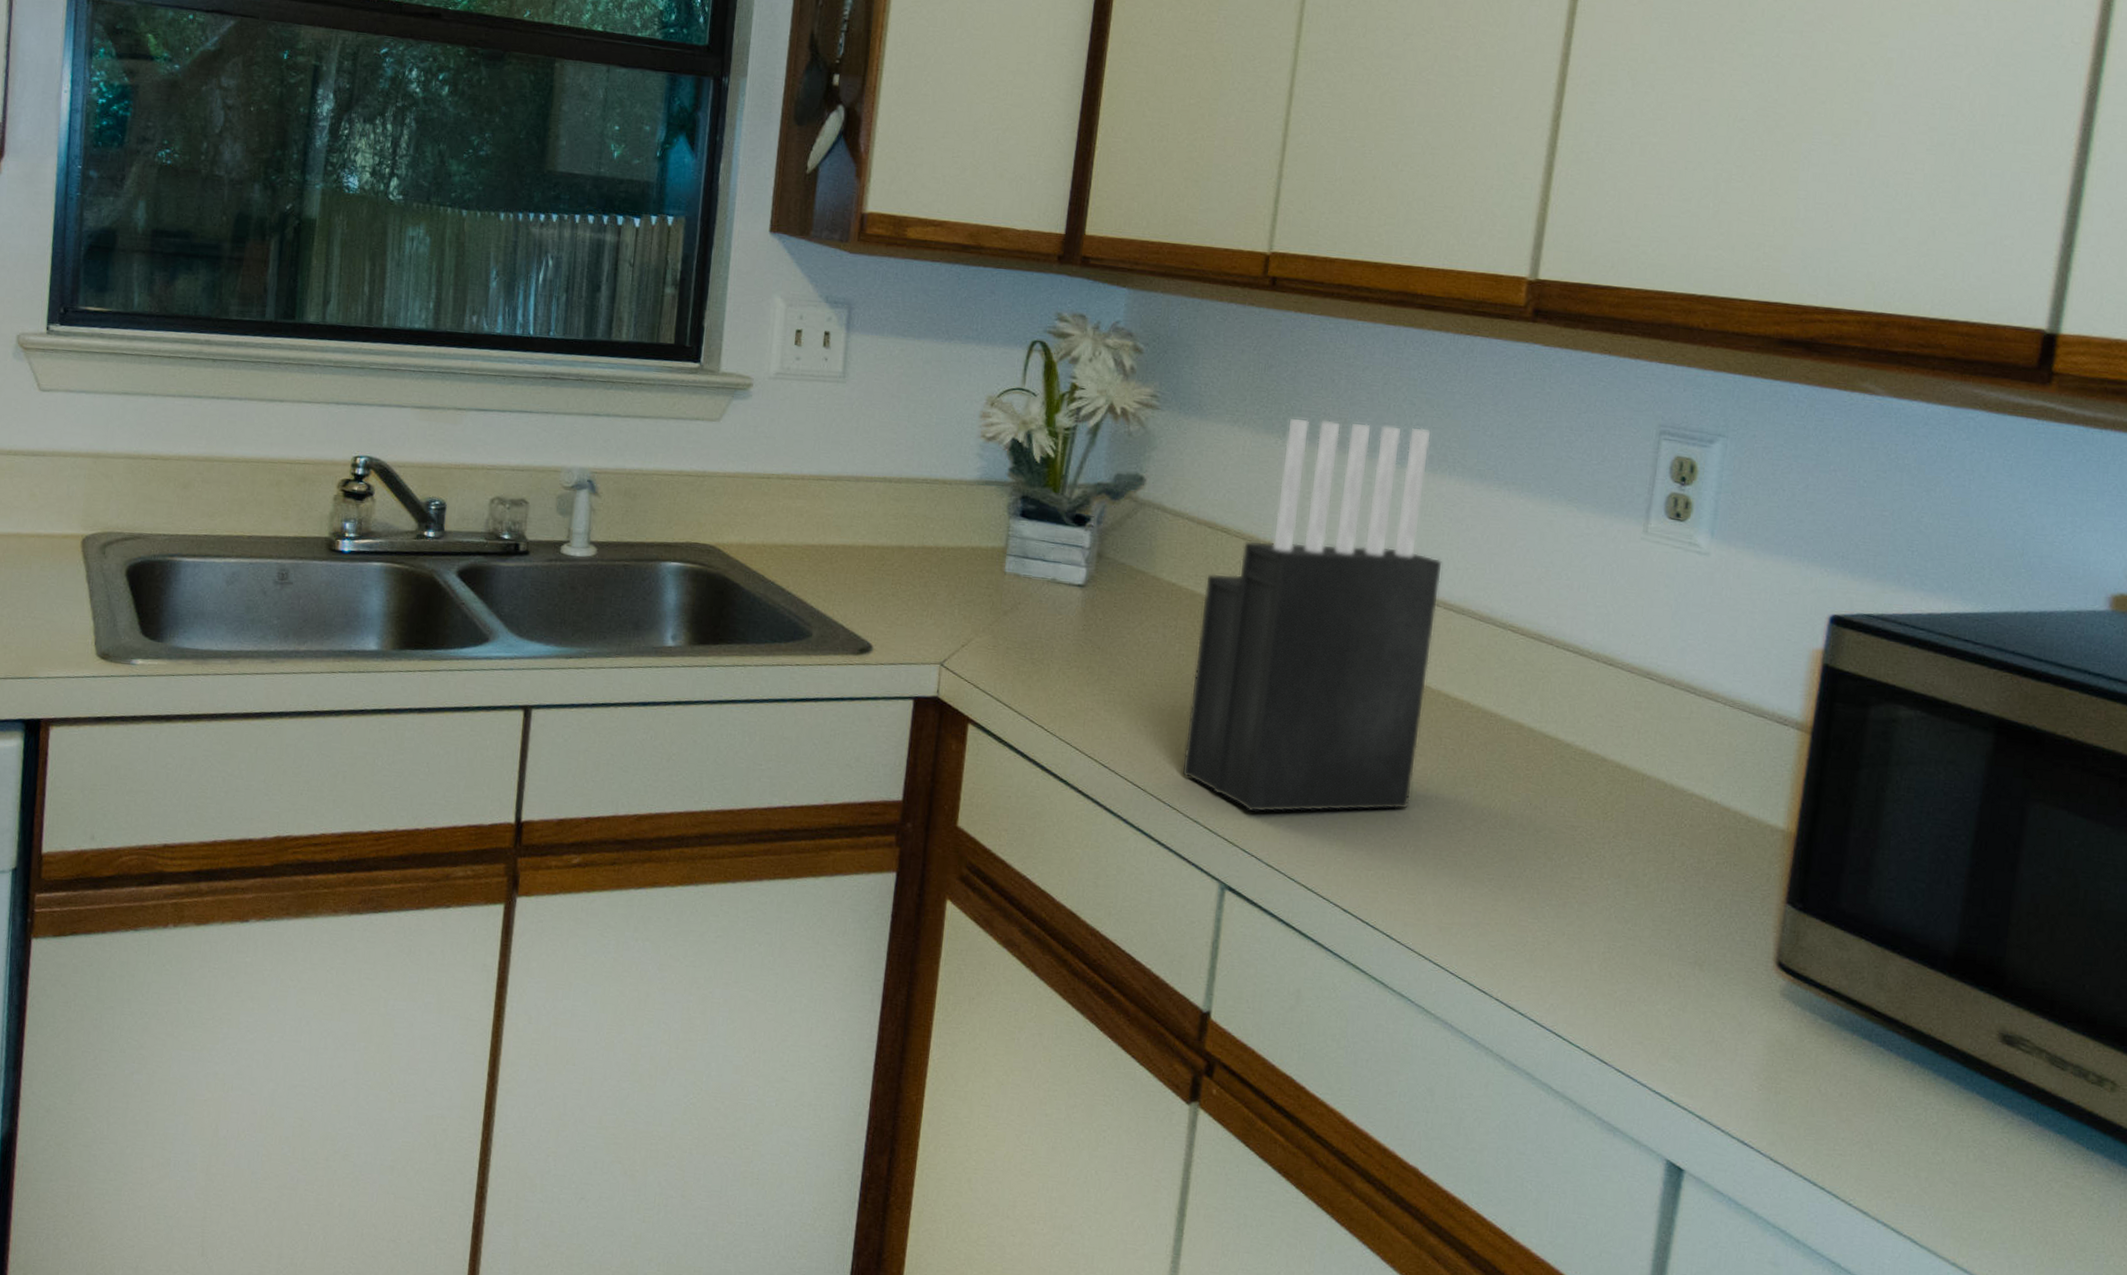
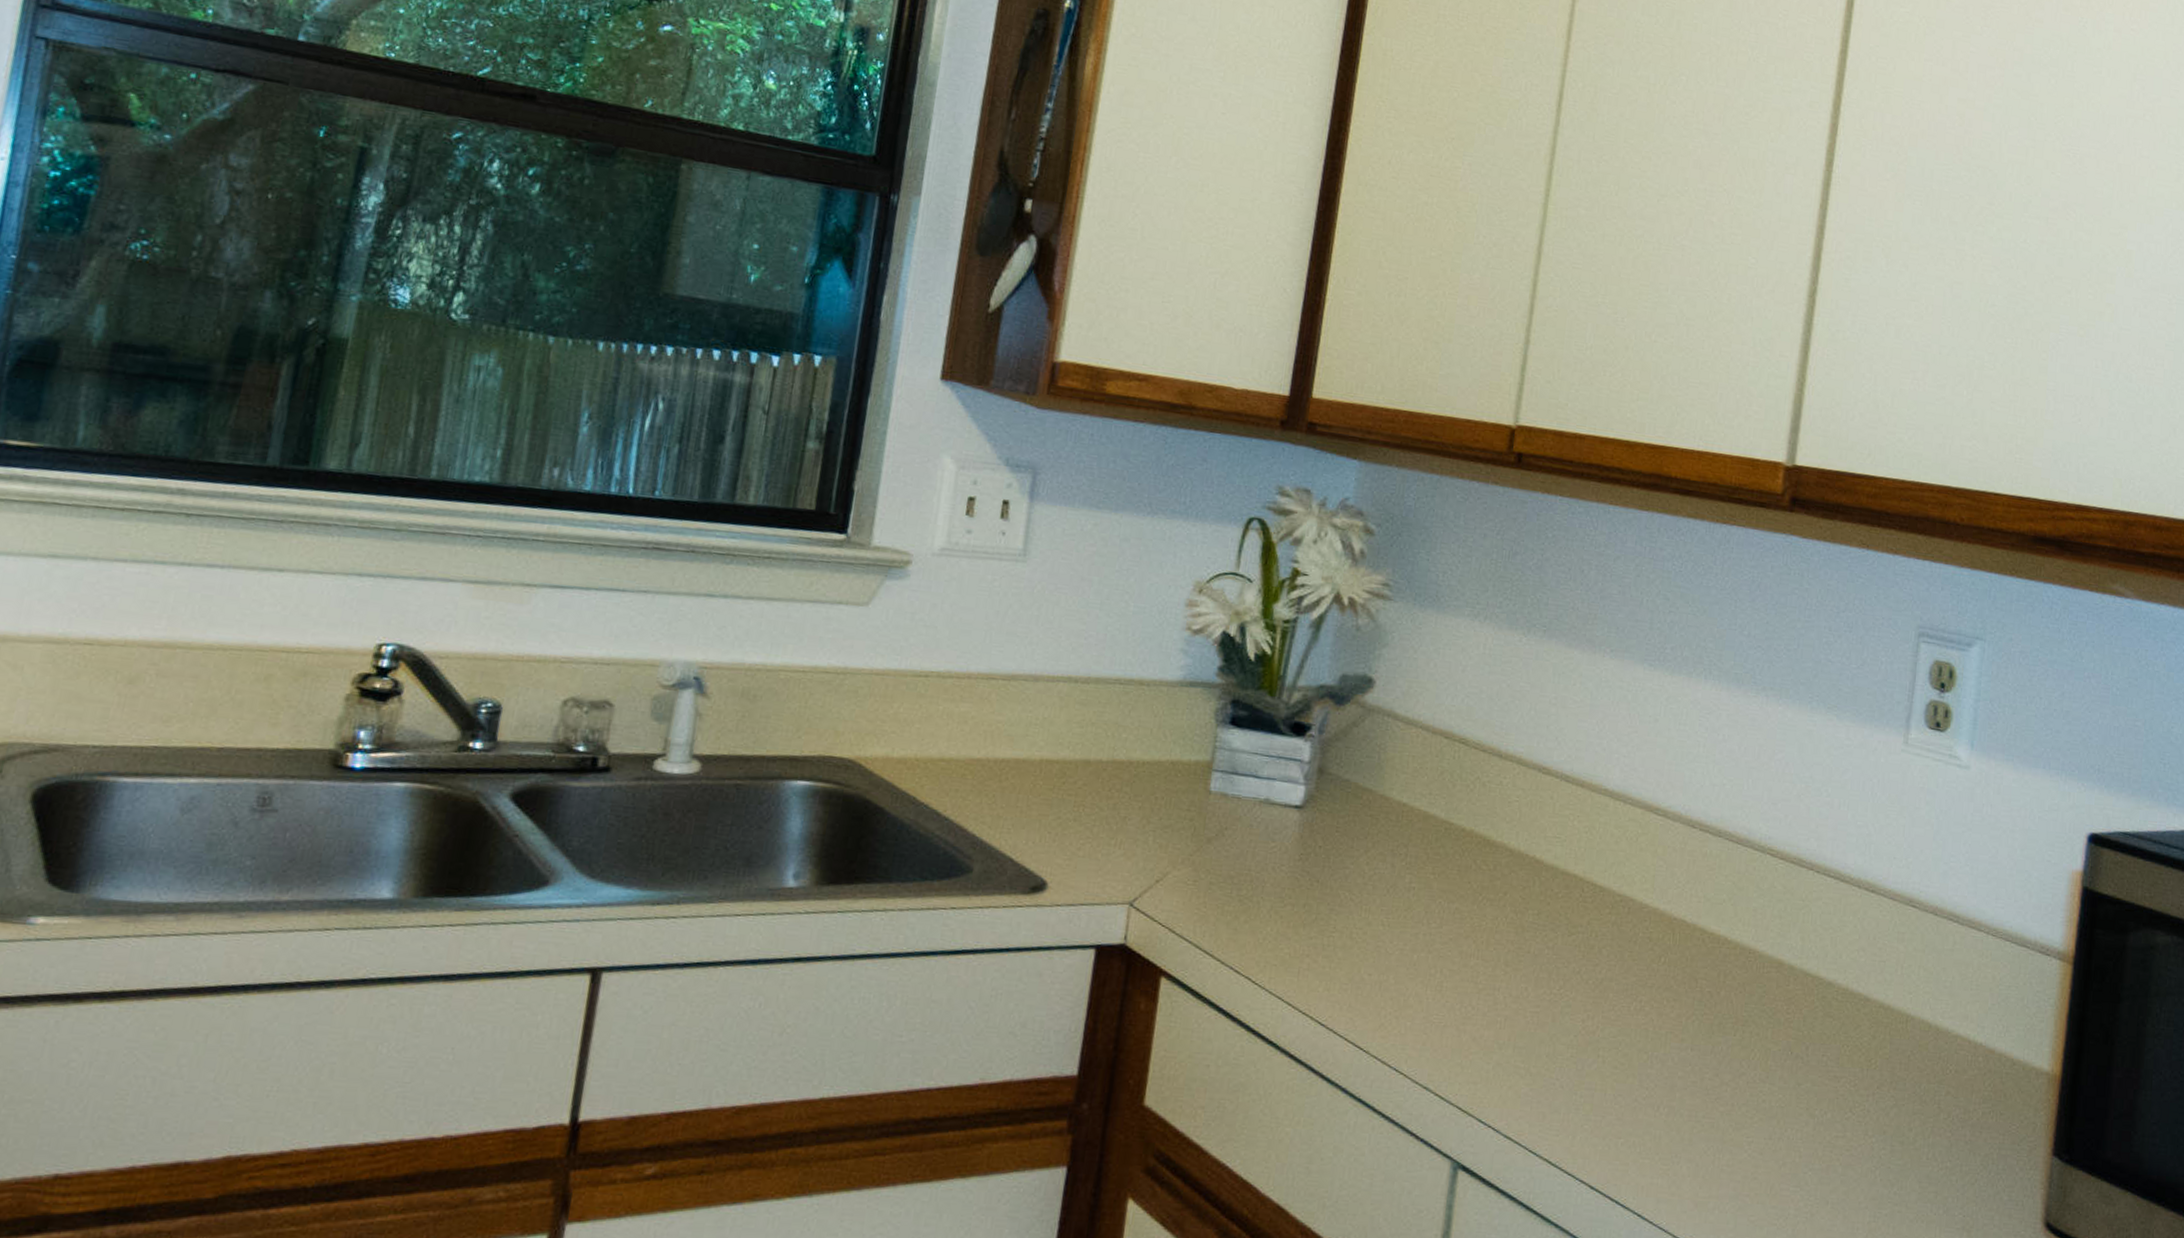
knife block: present [1181,417,1443,813] -> none [1410,611,1699,1074]

